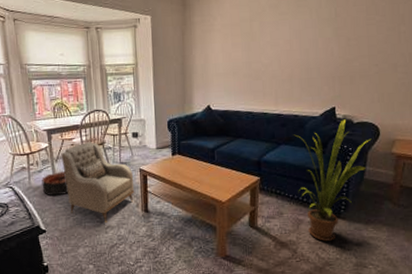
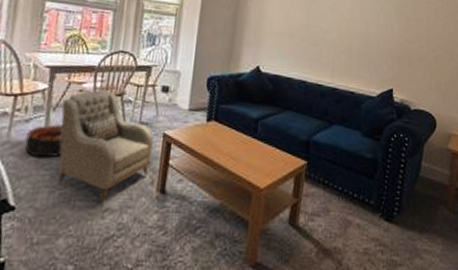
house plant: present [293,119,372,241] -> none [347,104,428,252]

